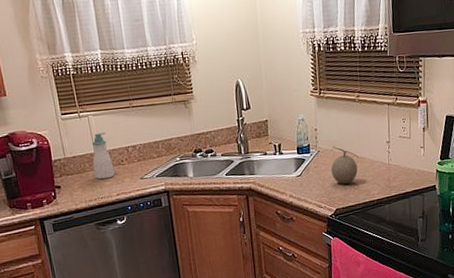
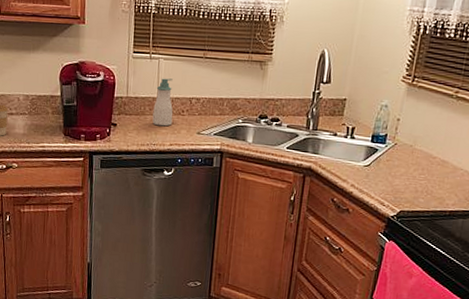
fruit: present [330,147,359,184] -> none [404,143,441,186]

